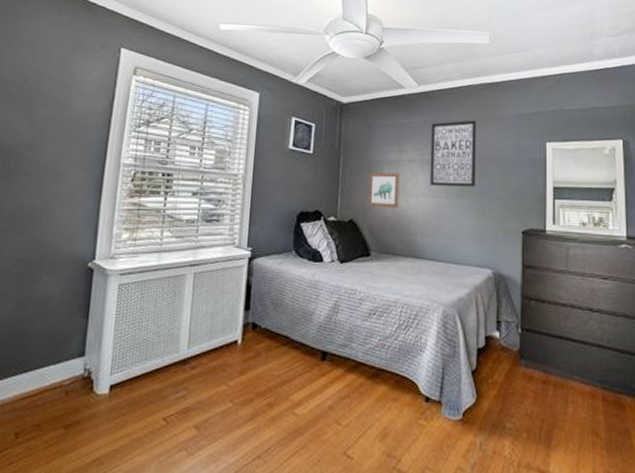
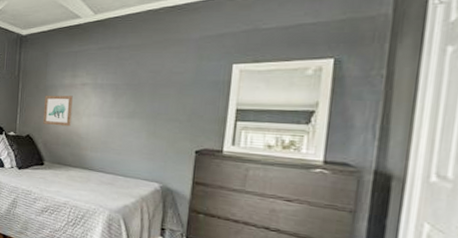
wall art: present [430,120,476,187] -> none [101,45,153,109]

